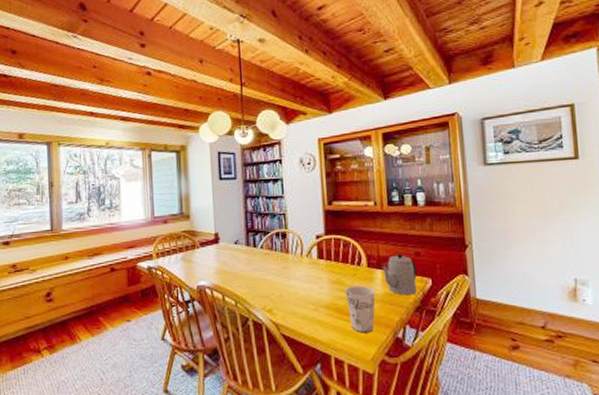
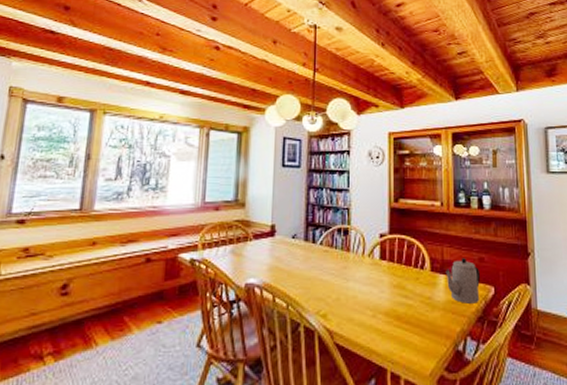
cup: present [345,286,376,333] -> none [407,291,437,344]

